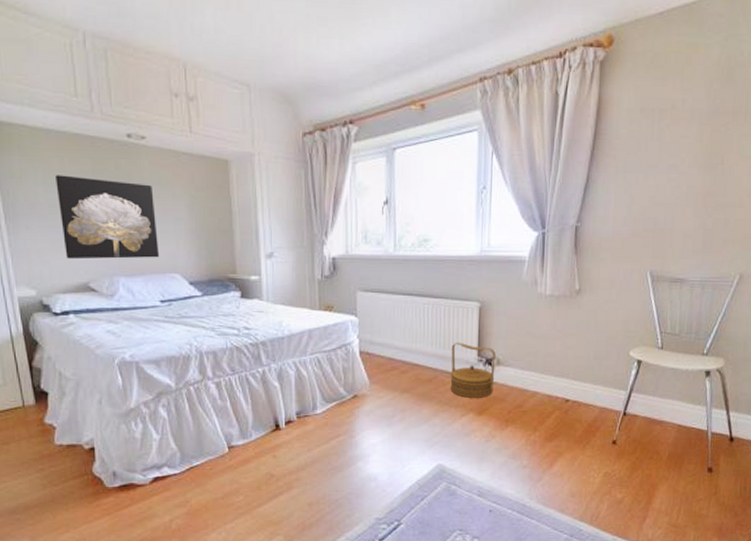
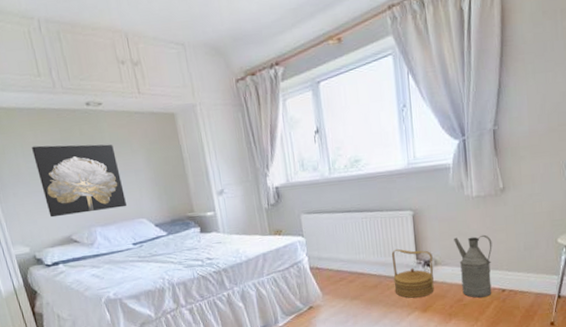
watering can: none [520,337,561,405] -> present [454,234,492,298]

